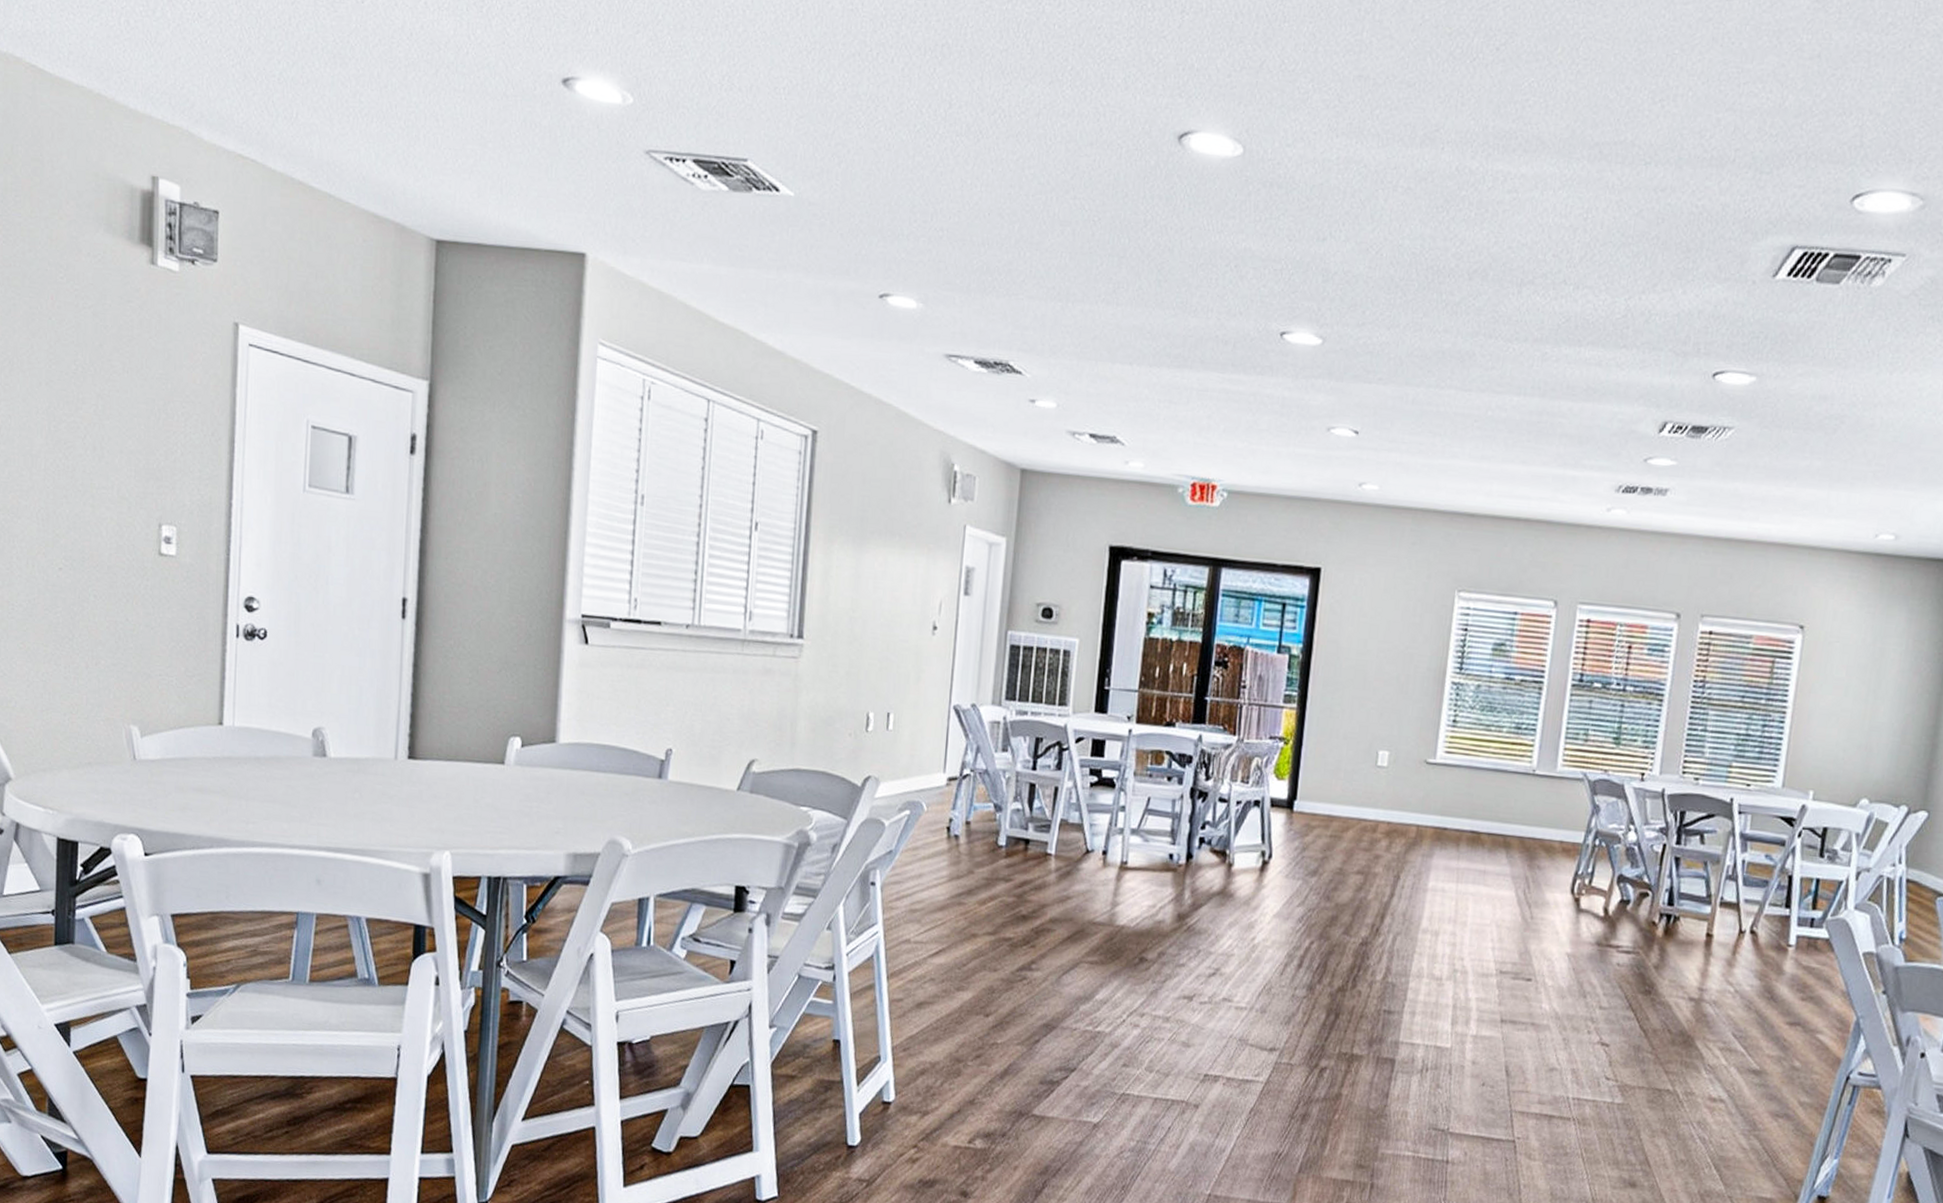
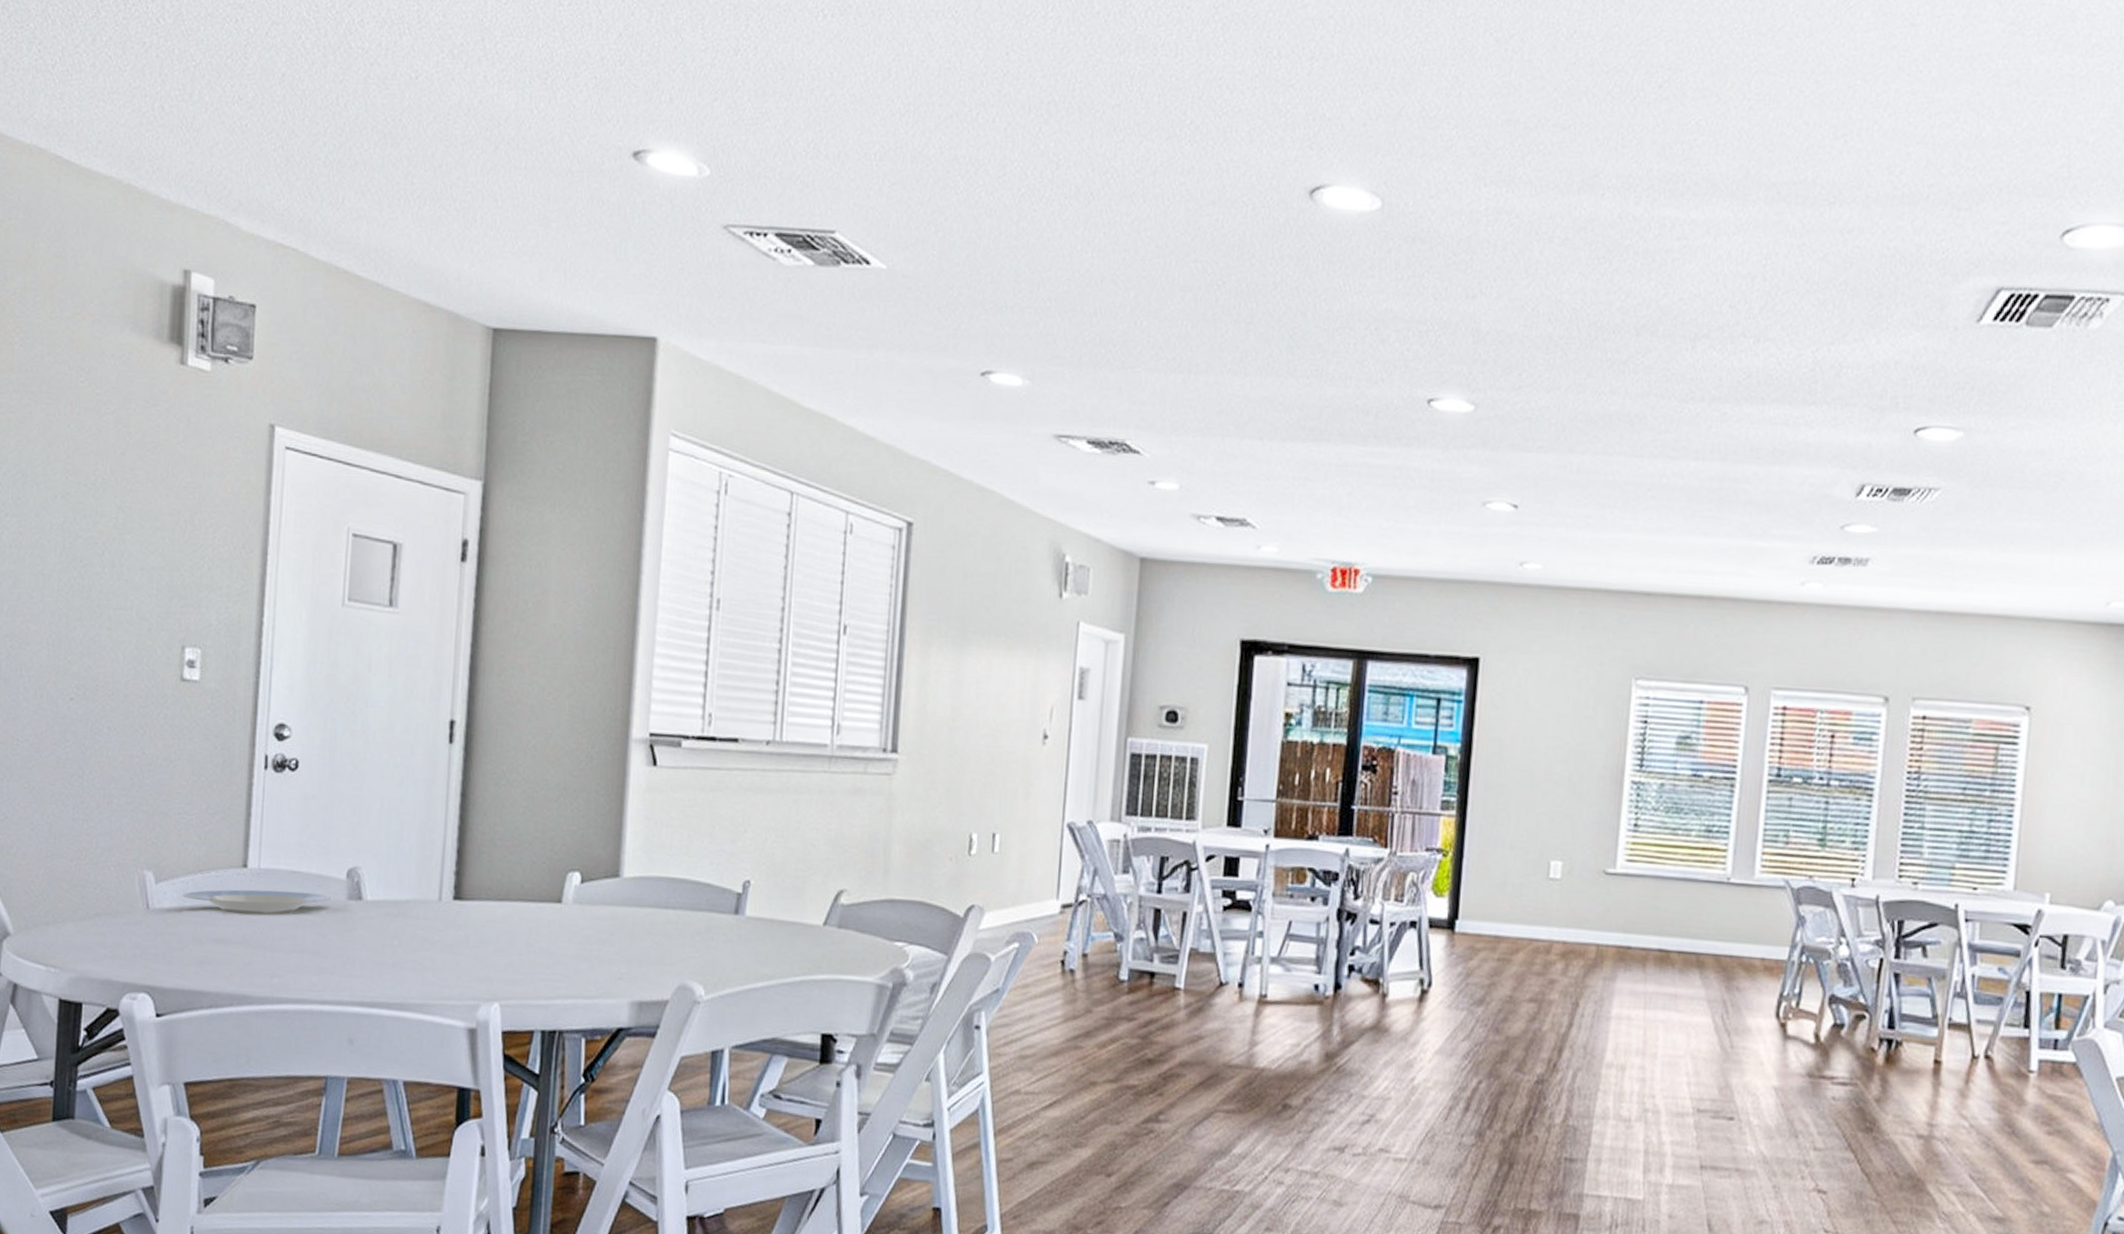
plate: none [165,744,299,768] -> present [183,889,332,915]

